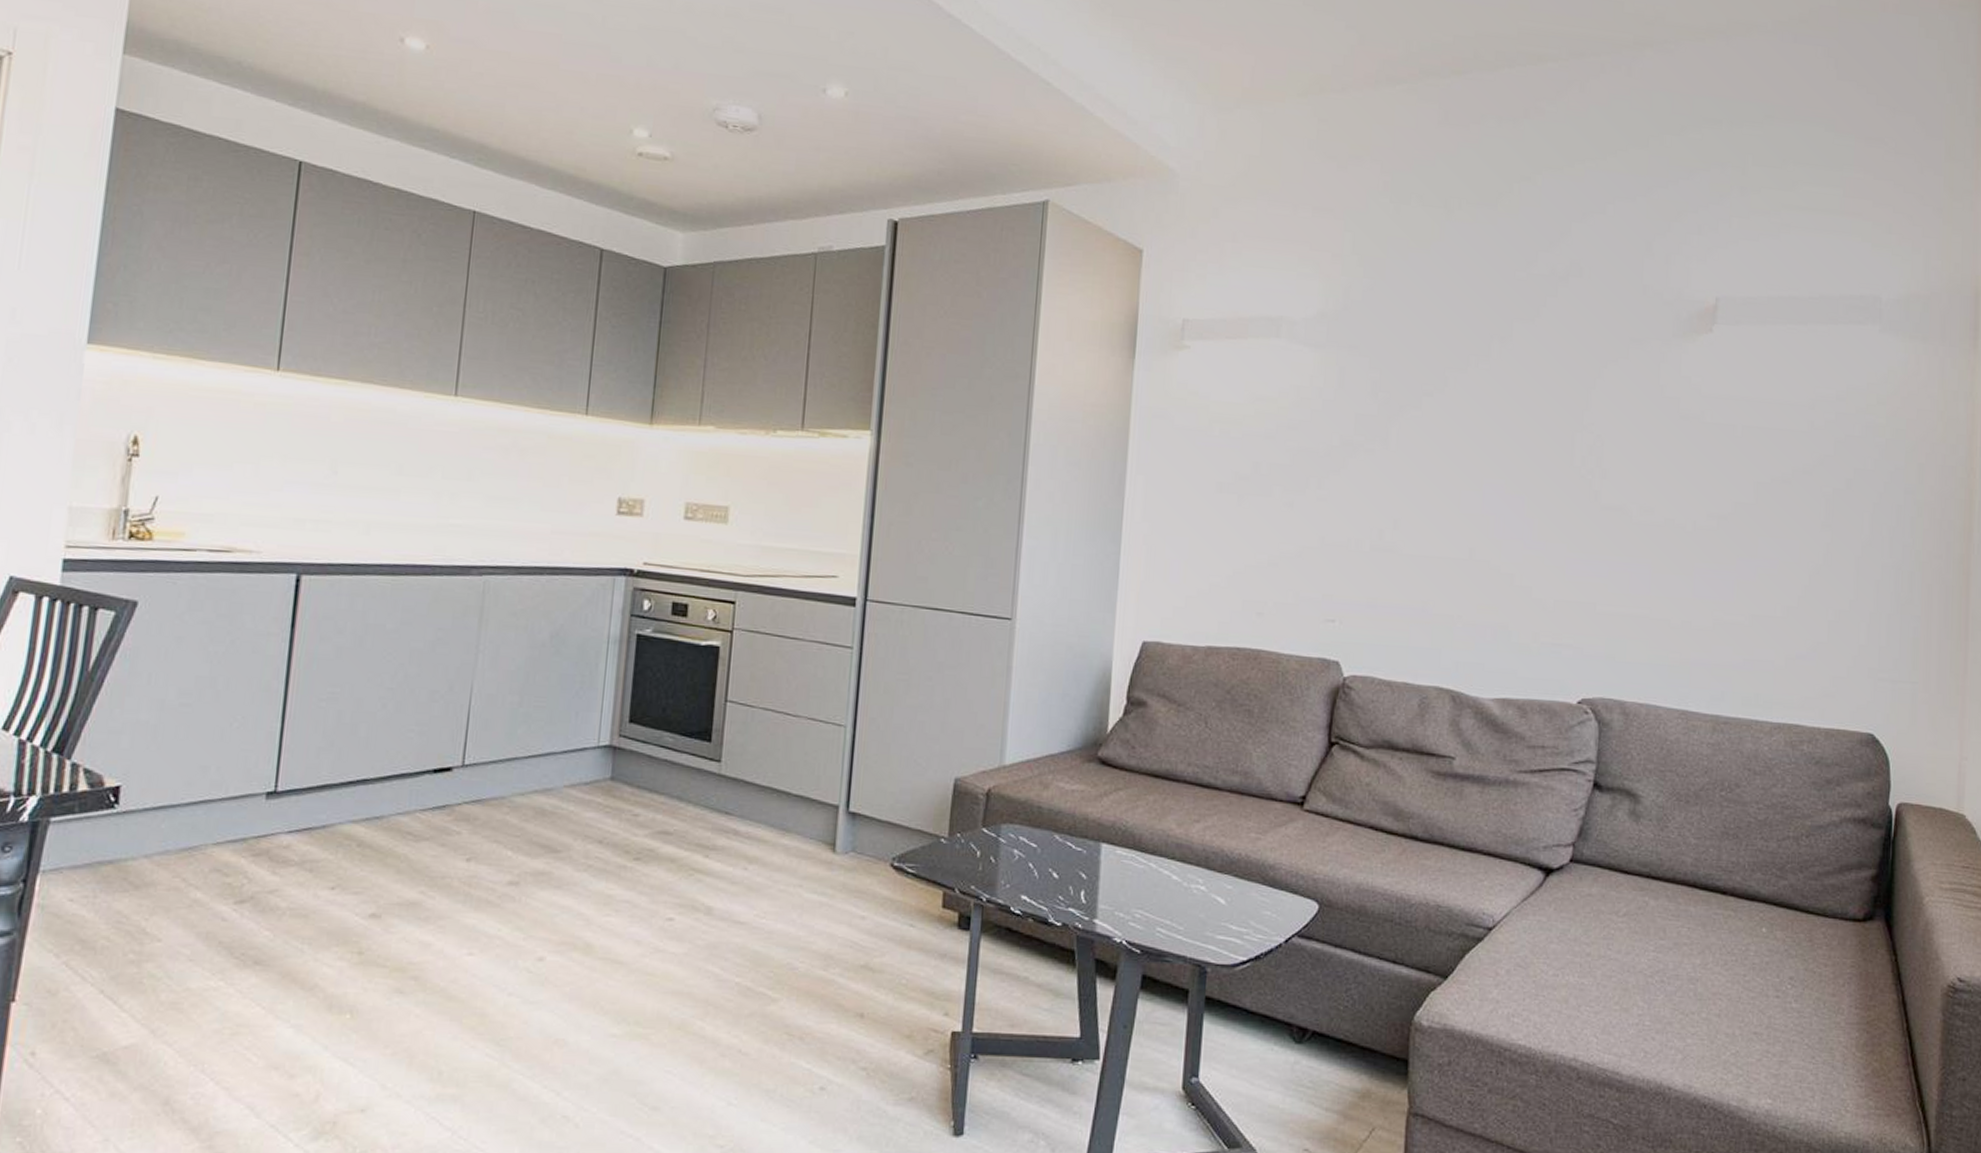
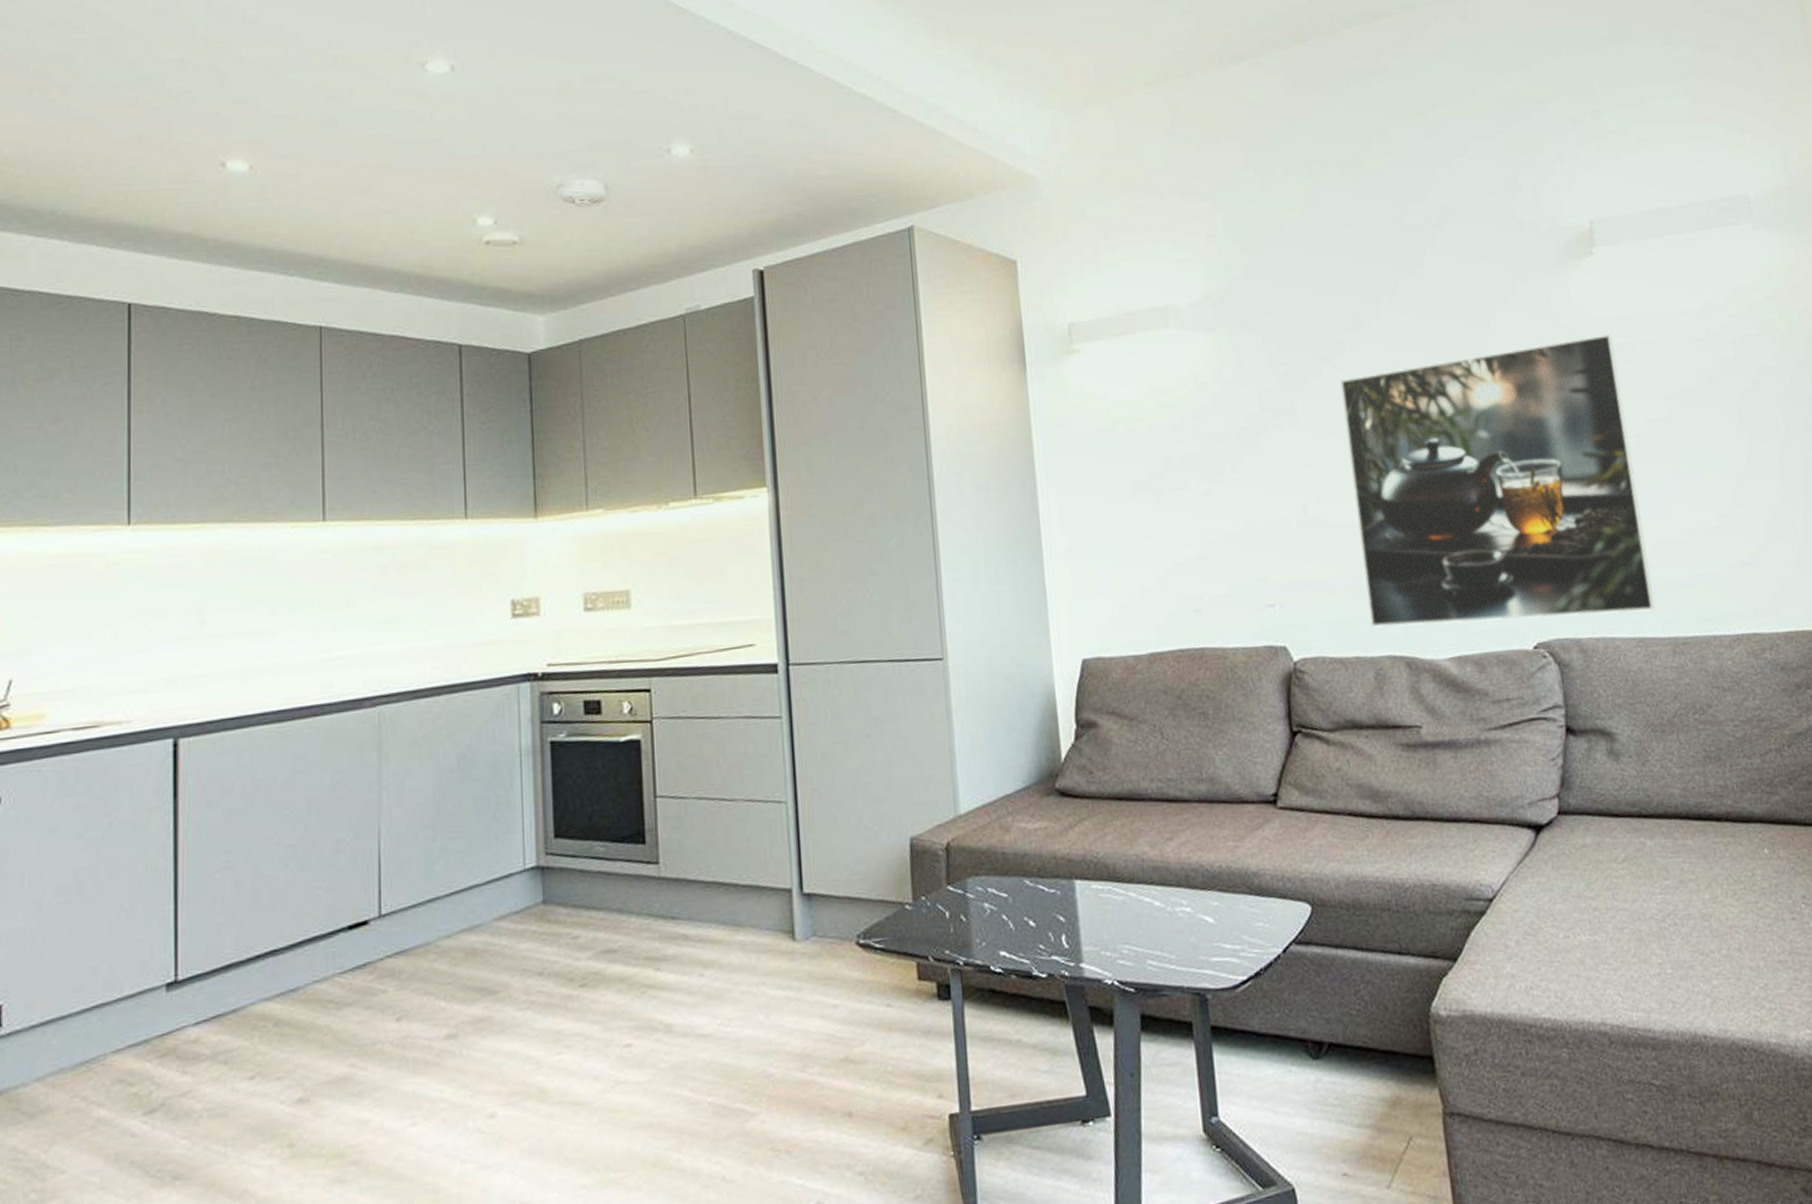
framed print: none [1424,412,1715,687] -> present [1339,334,1655,628]

